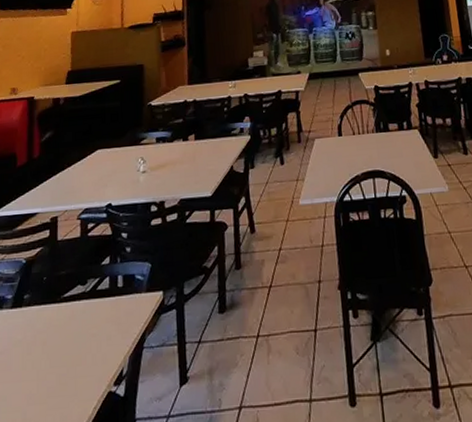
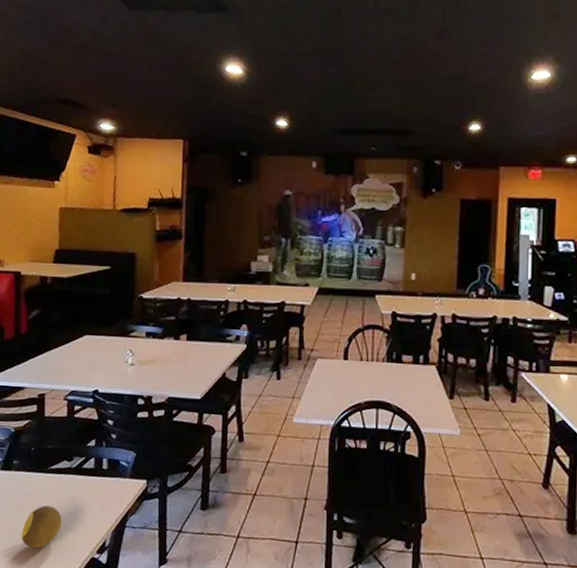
fruit: none [32,340,77,394] -> present [21,505,62,549]

